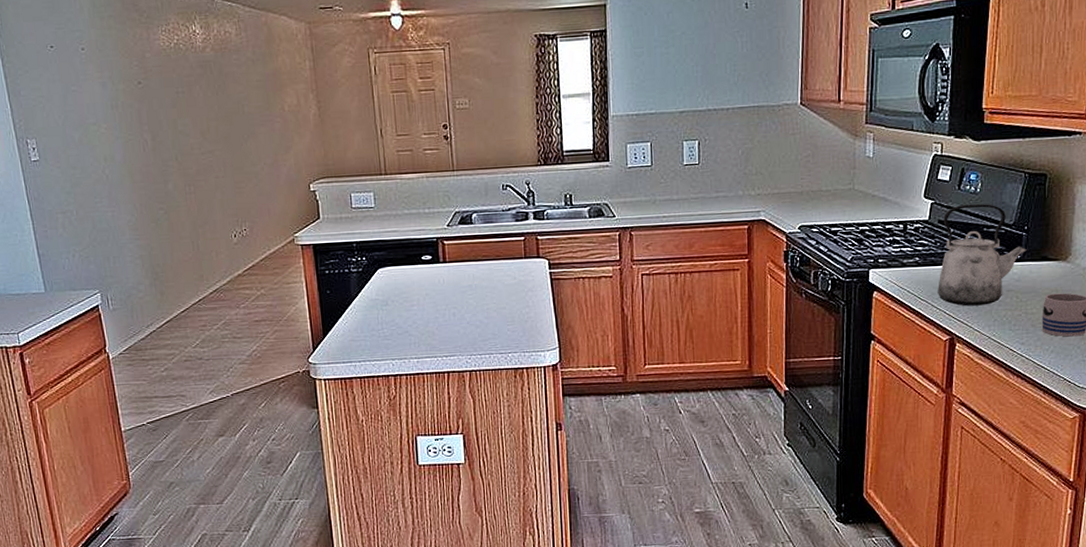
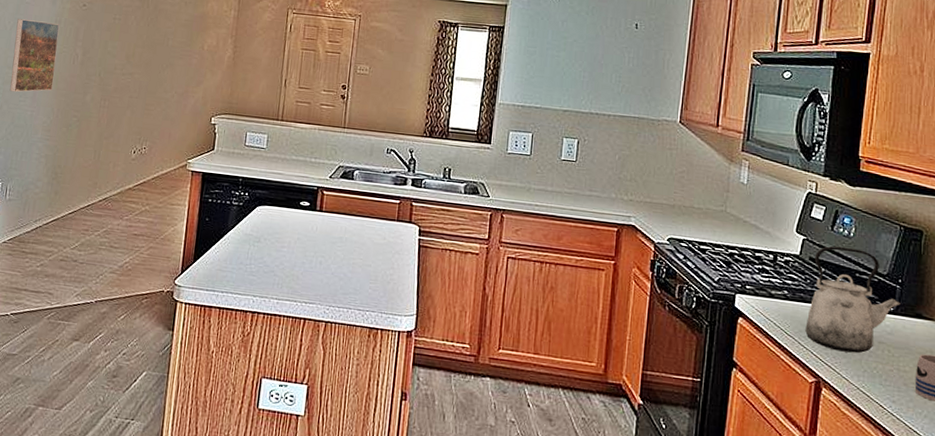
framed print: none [68,108,128,195] -> present [9,19,60,93]

